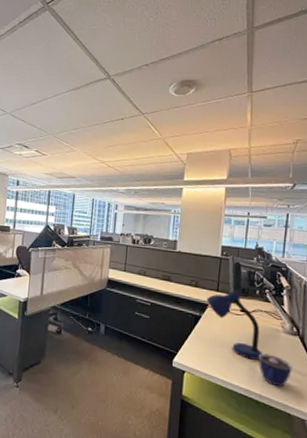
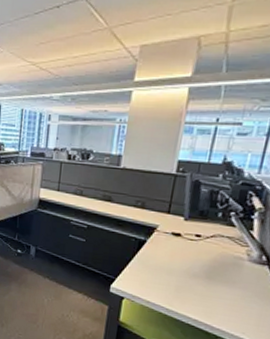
desk lamp: present [206,290,262,360] -> none [154,212,219,290]
cup: present [258,352,292,387] -> none [212,282,256,320]

